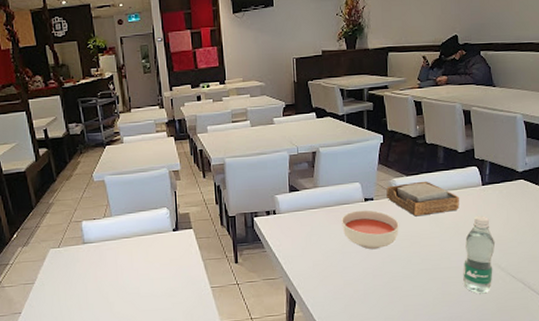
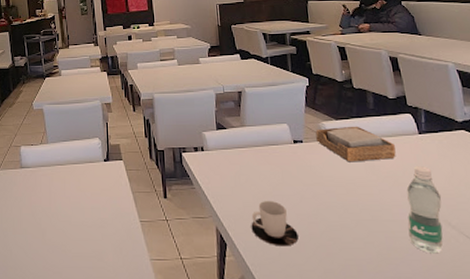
cup: none [319,257,363,300] -> present [251,200,299,247]
bowl: present [342,210,400,250] -> none [271,152,333,195]

